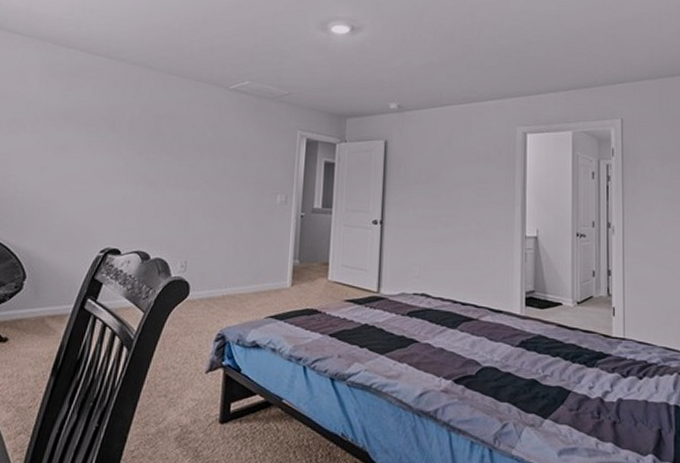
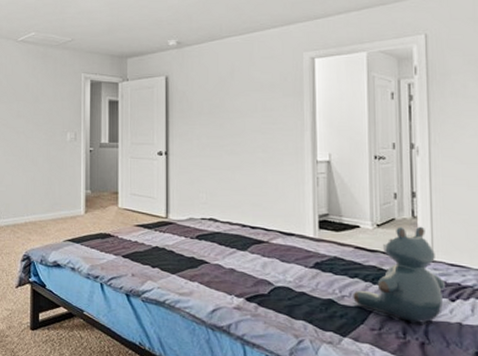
stuffed animal: none [554,304,635,401] -> present [353,226,446,323]

